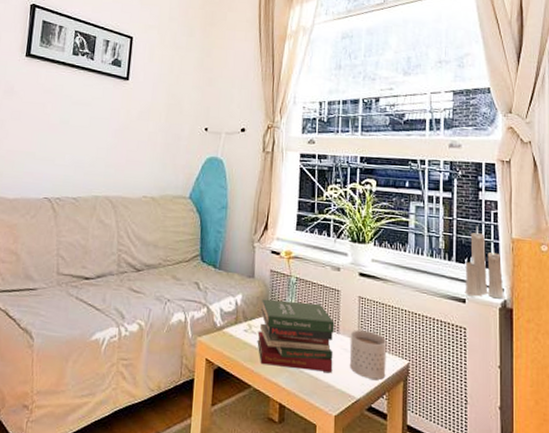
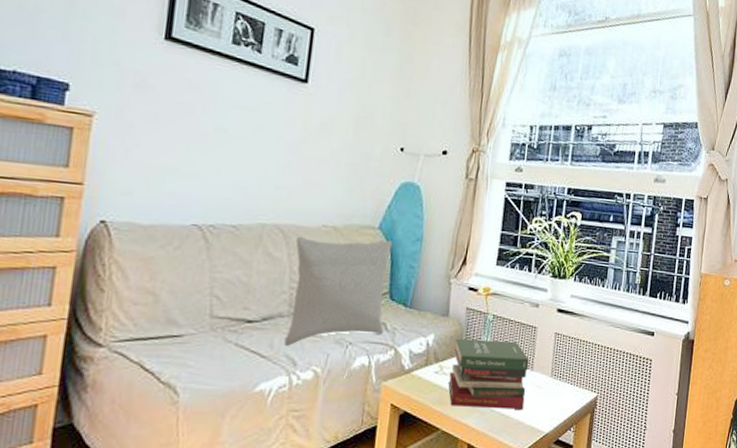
pillow: none [114,207,201,301] -> present [284,237,392,346]
mug: present [349,329,387,380] -> none [541,365,579,413]
candle: present [465,225,505,299] -> none [654,260,689,331]

